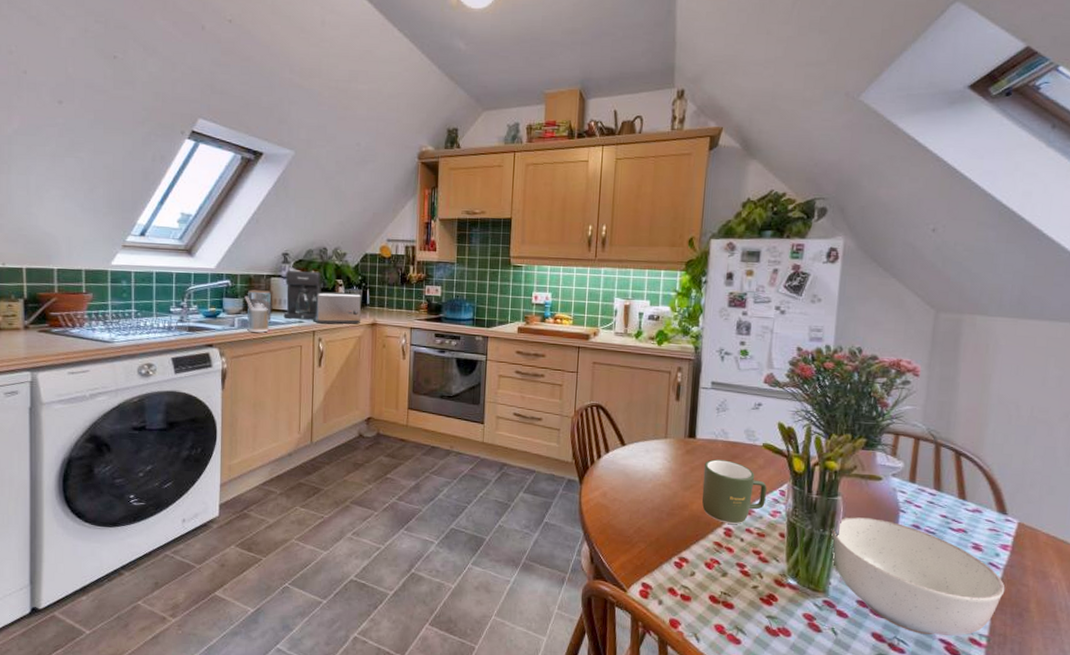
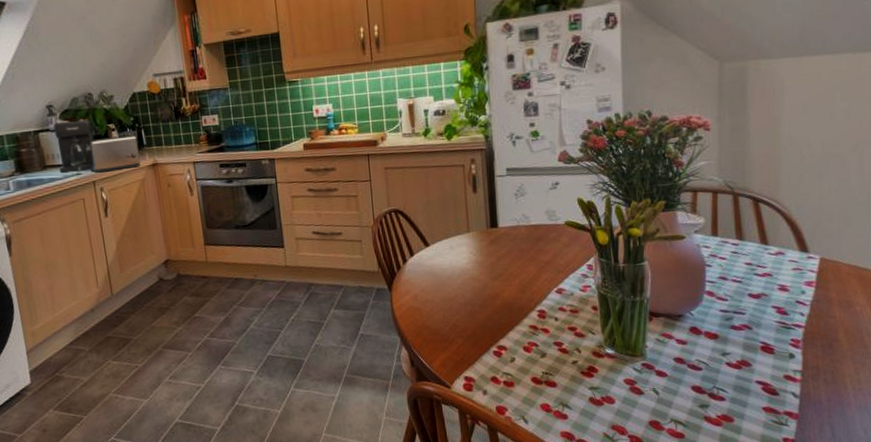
soap dispenser: present [244,295,269,333] -> none [15,156,47,194]
jar: present [247,290,272,323] -> none [16,147,48,183]
mug: present [701,459,767,524] -> none [510,244,574,306]
bowl: present [830,516,1005,636] -> none [641,276,814,380]

